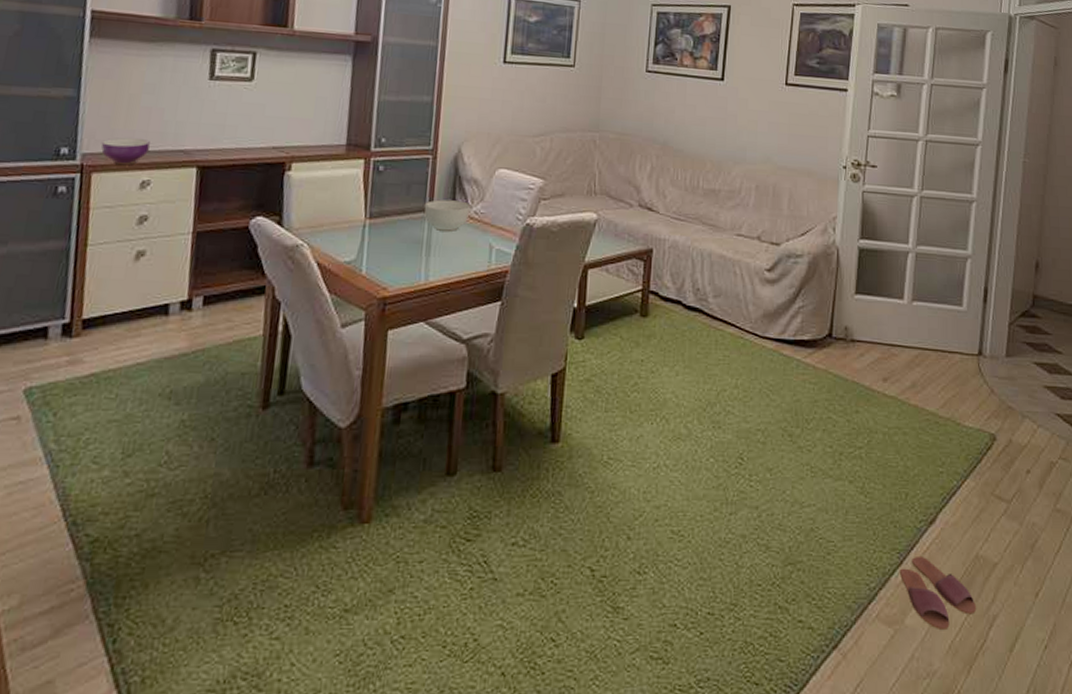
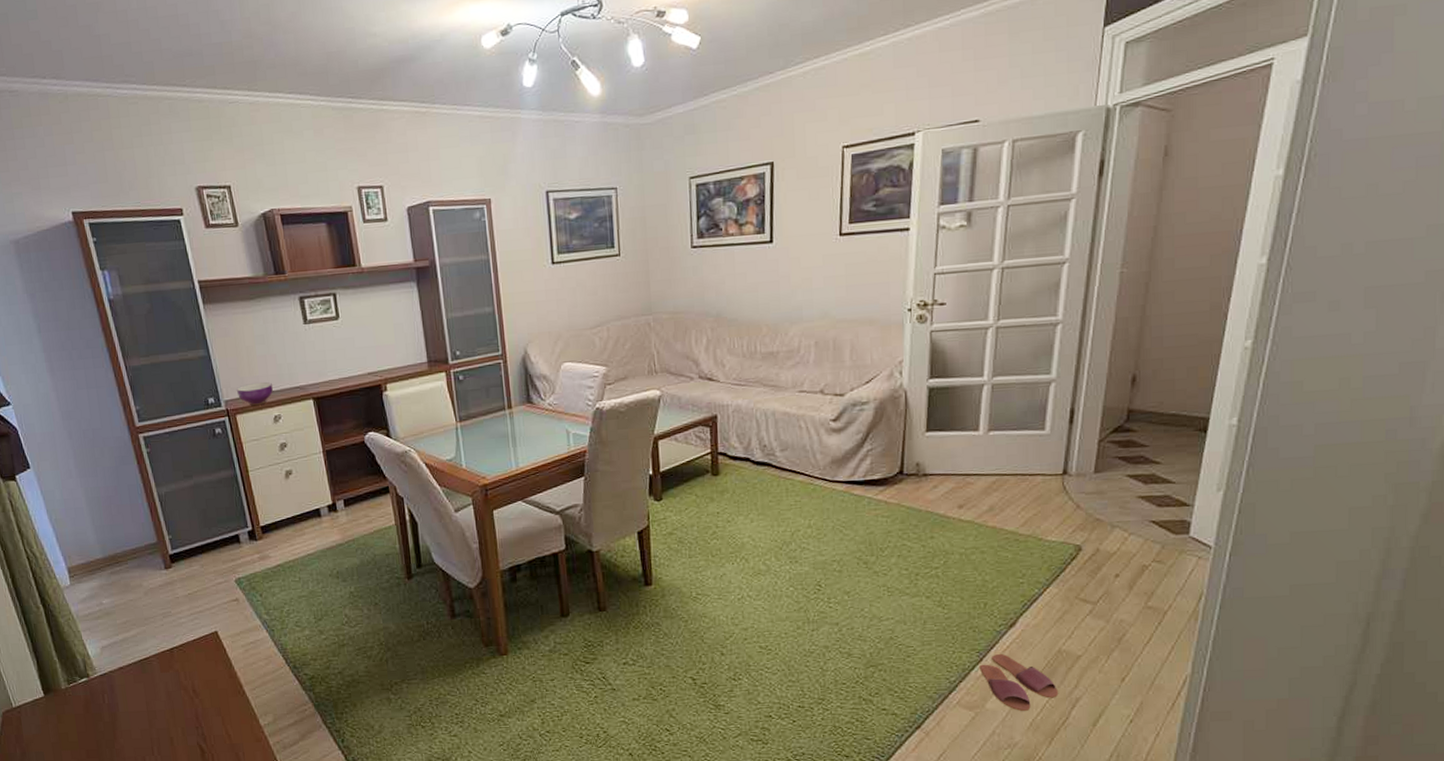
bowl: present [424,199,471,231] -> none [503,396,545,424]

